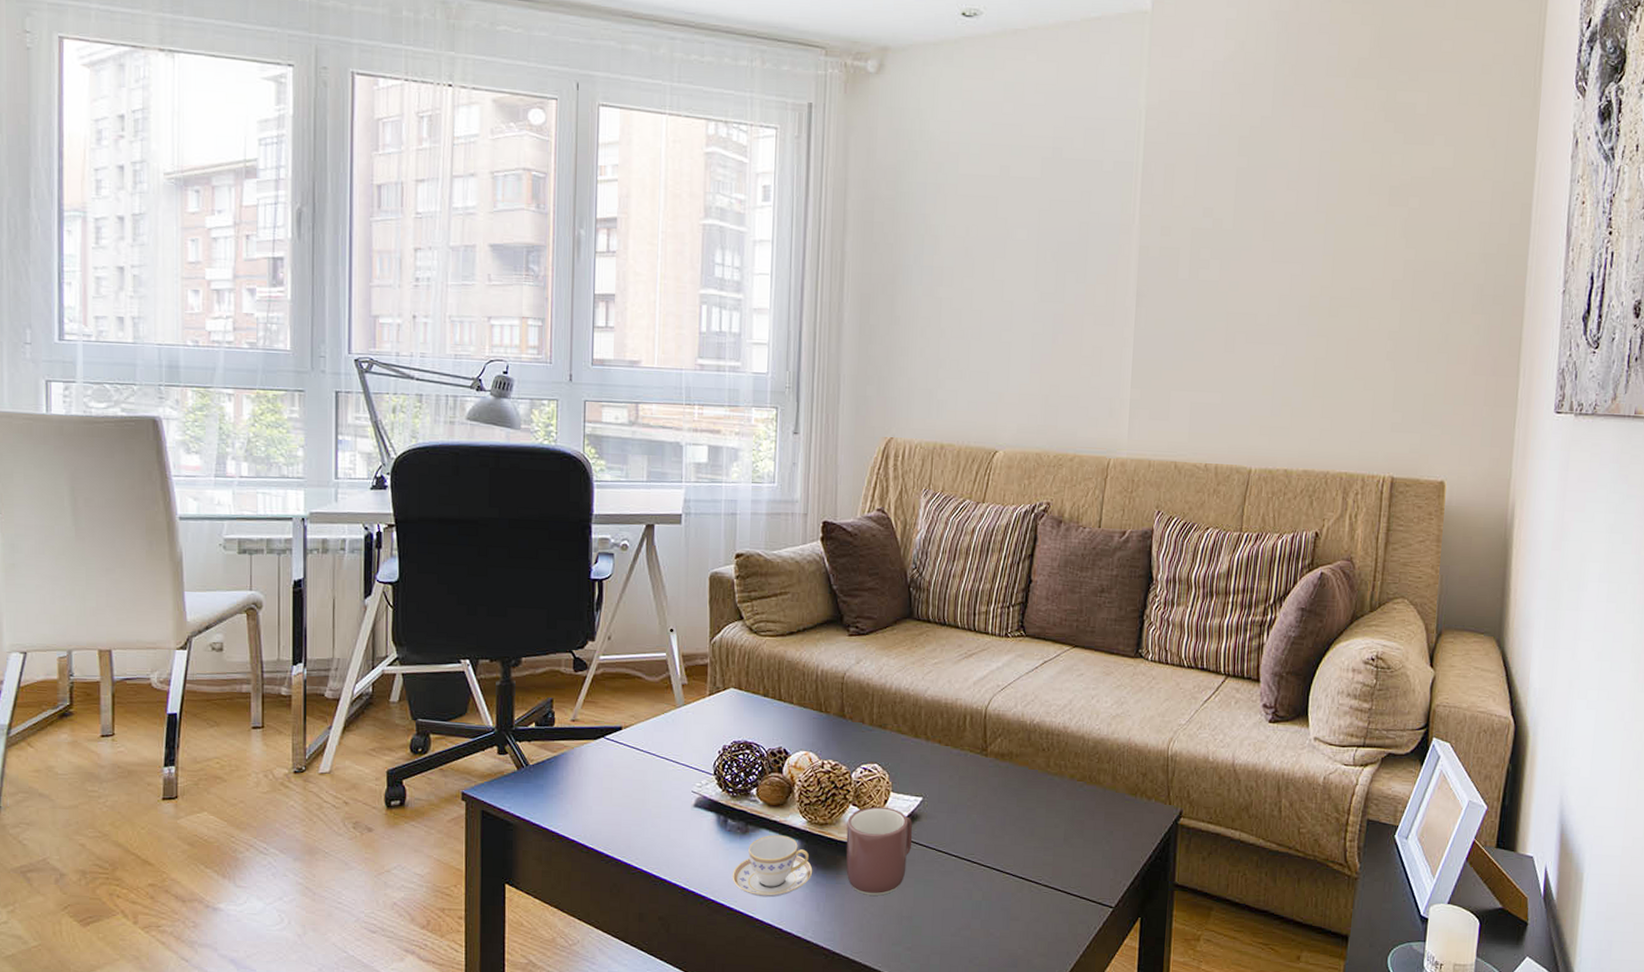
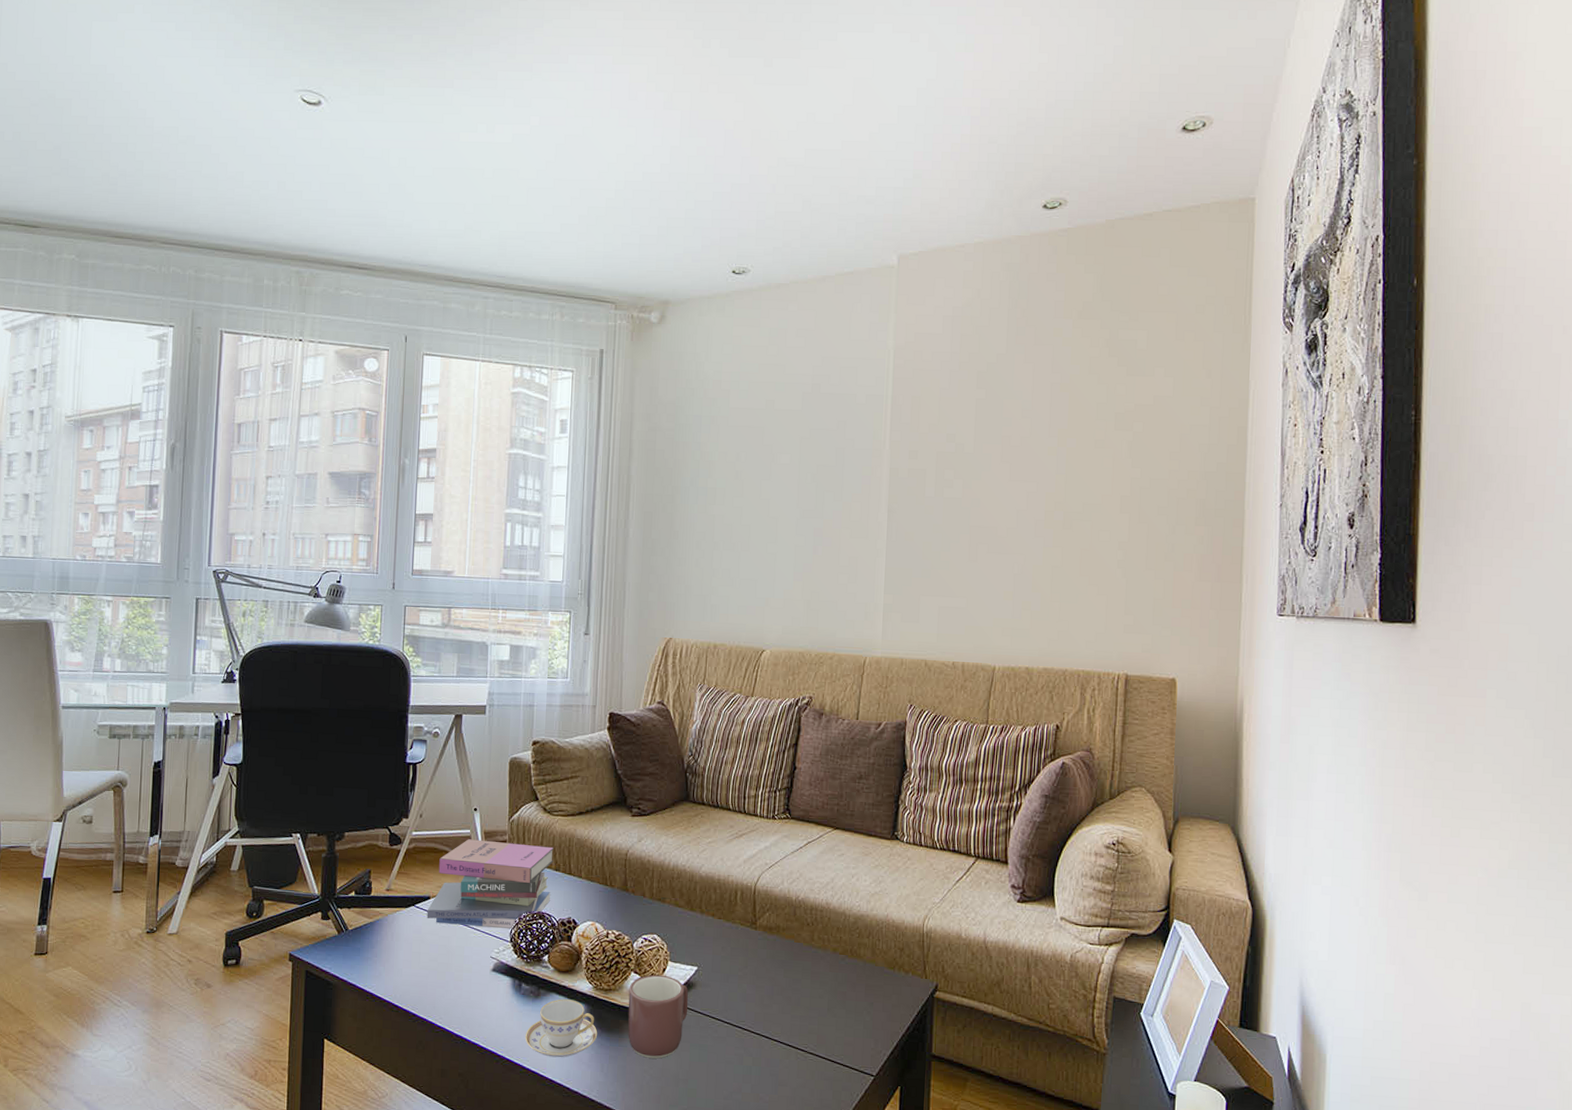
books: none [618,663,761,760] -> present [427,839,554,929]

